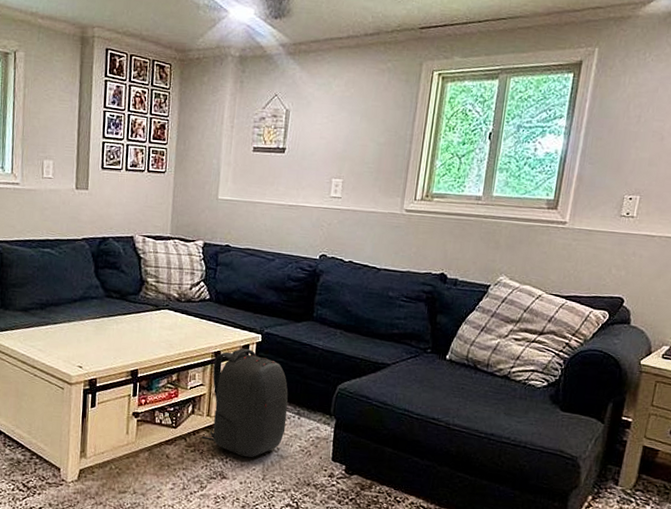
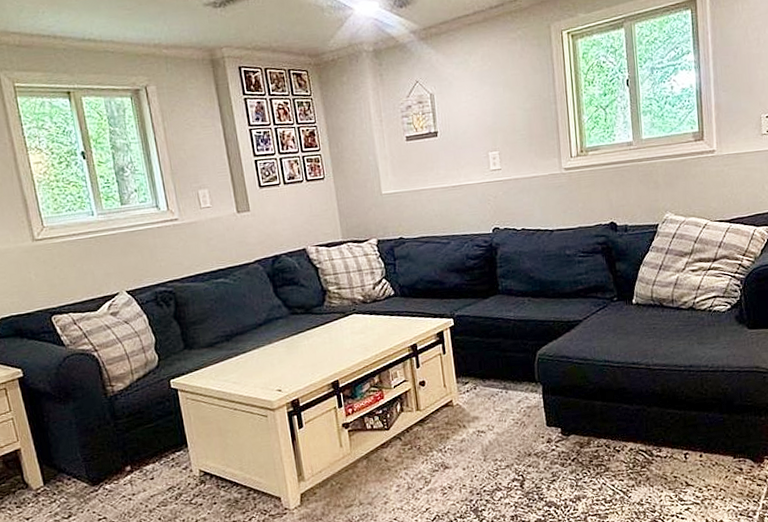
backpack: present [202,348,288,458] -> none [412,335,496,443]

